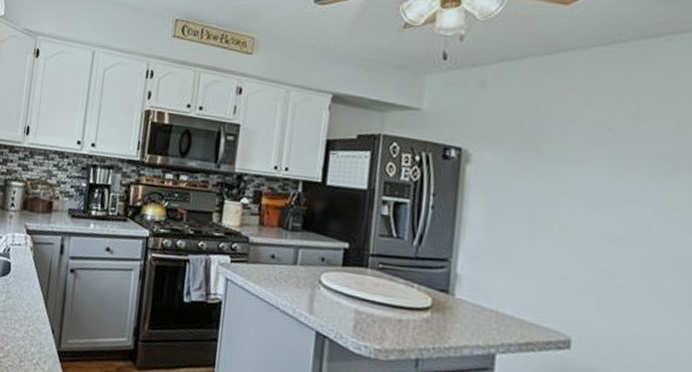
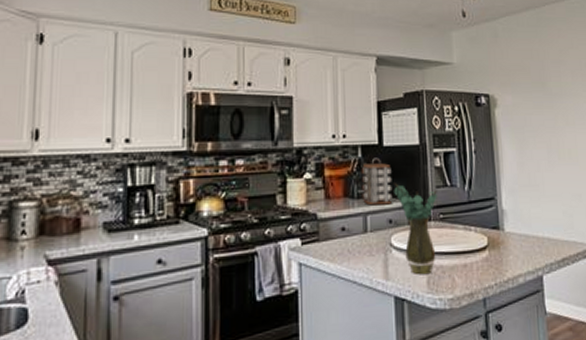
spice rack: none [296,194,332,243] -> present [361,157,393,206]
vase: none [331,223,380,320] -> present [394,183,438,275]

